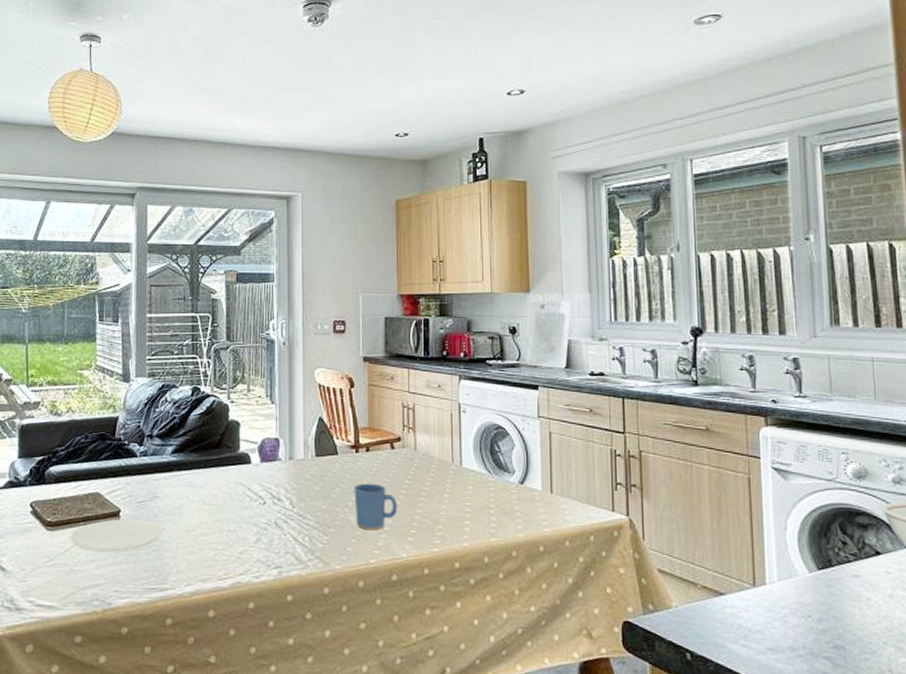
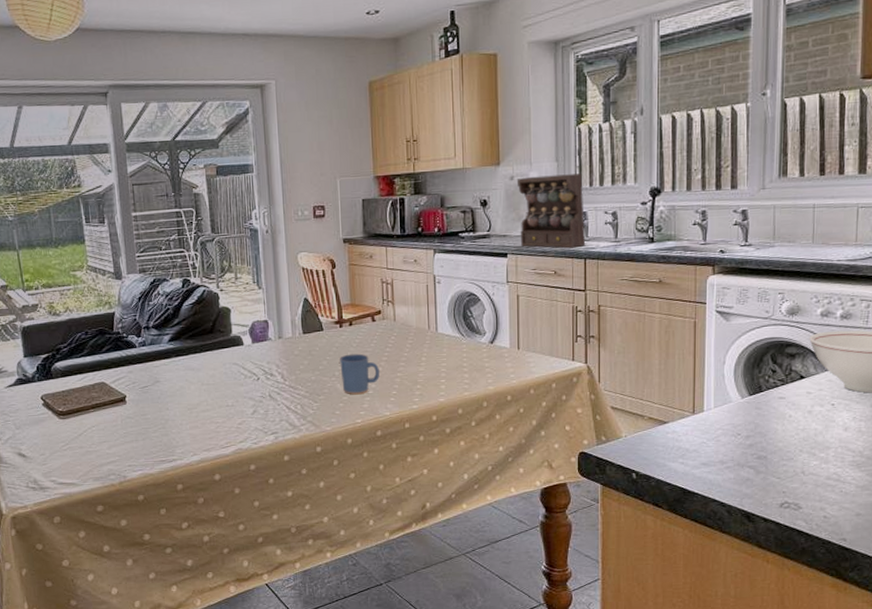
plate: present [70,519,162,553] -> none [81,403,167,434]
spice rack: none [547,306,622,386] -> present [516,173,585,249]

